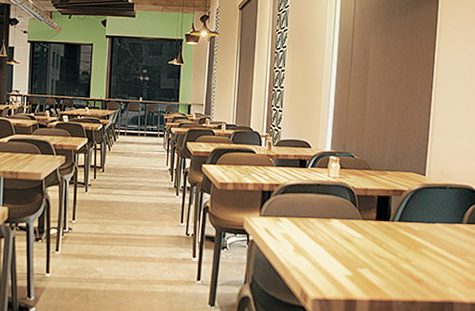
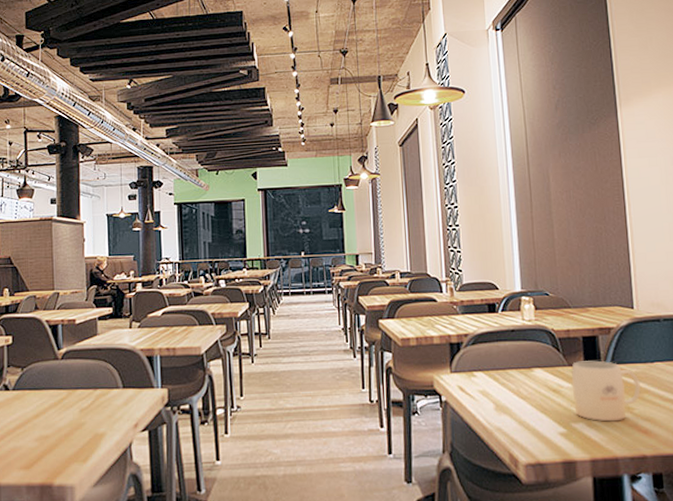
mug: none [362,216,421,270] -> present [571,360,642,422]

